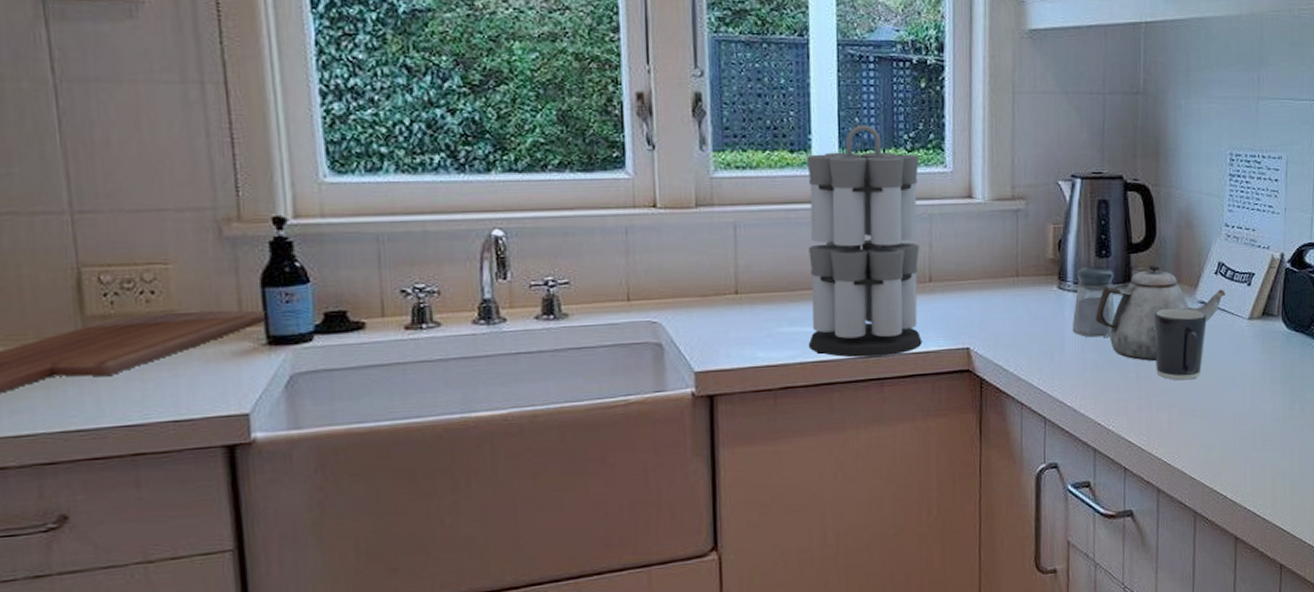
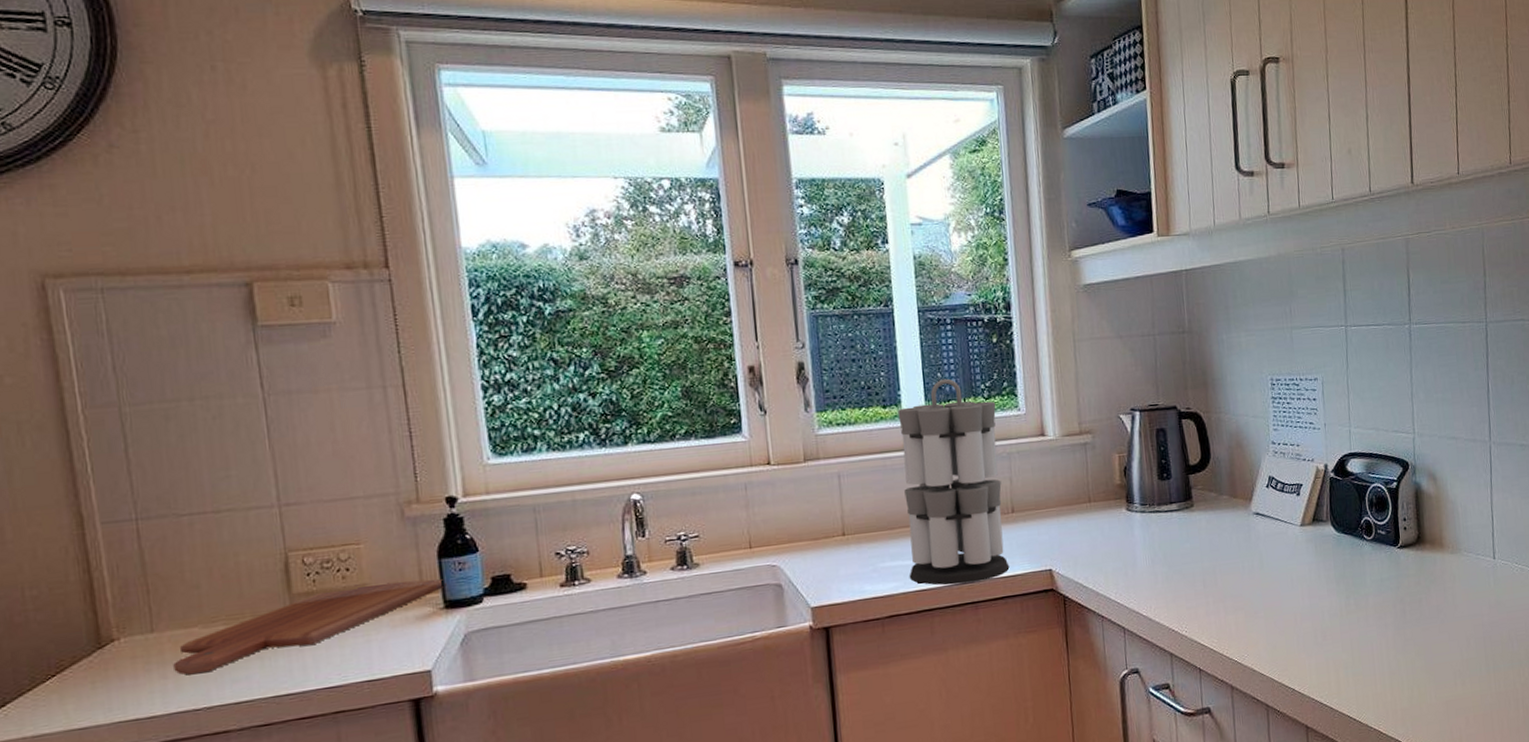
salt shaker: present [1073,266,1115,338] -> none [1142,488,1180,553]
teapot: present [1095,264,1226,362] -> none [1161,482,1278,570]
mug: present [1154,307,1208,381] -> none [1214,520,1264,586]

